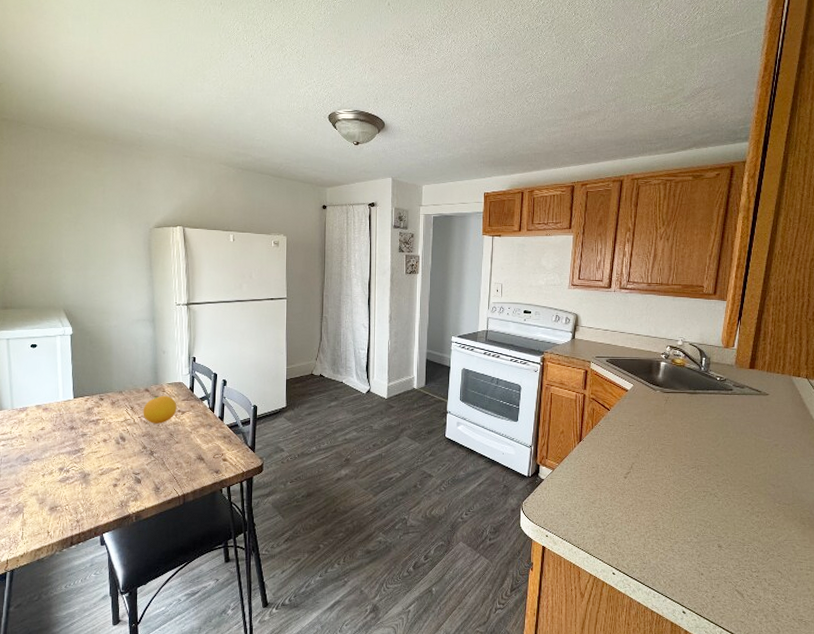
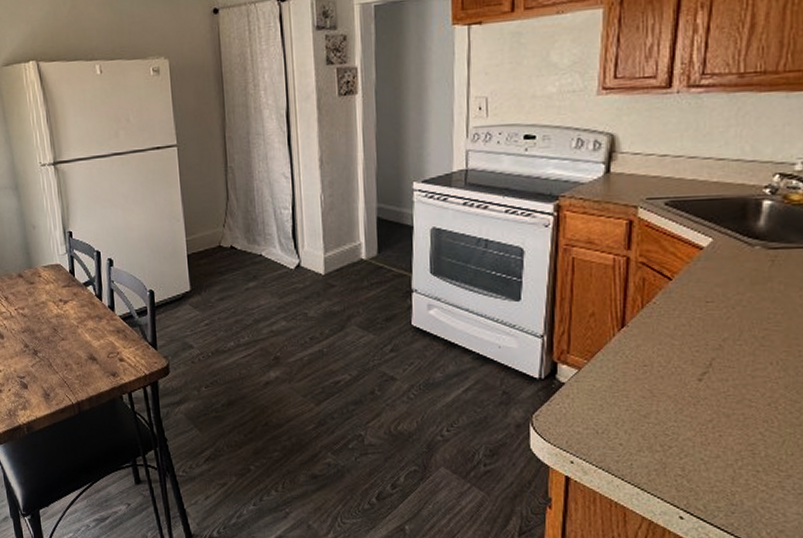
fruit: present [143,395,177,424] -> none [18,281,58,317]

